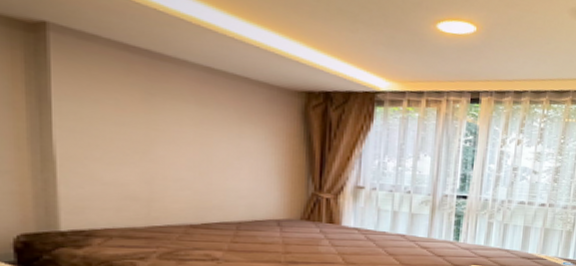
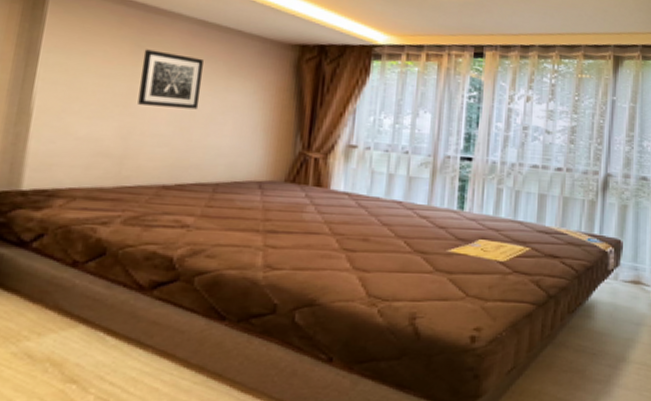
wall art: none [155,97,215,155] -> present [138,49,203,110]

